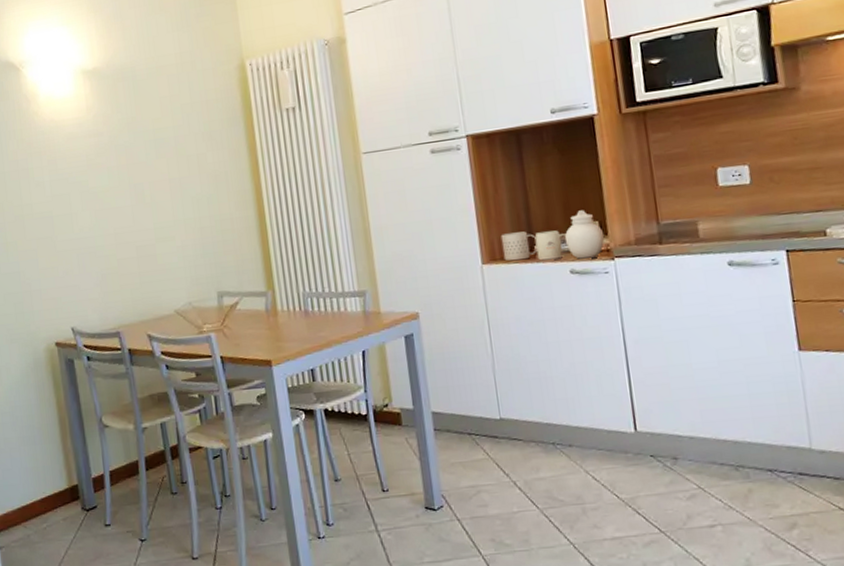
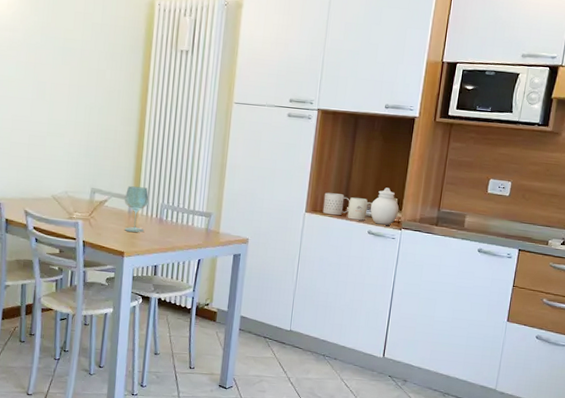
wine glass: none [257,277,290,335] -> present [124,186,150,233]

